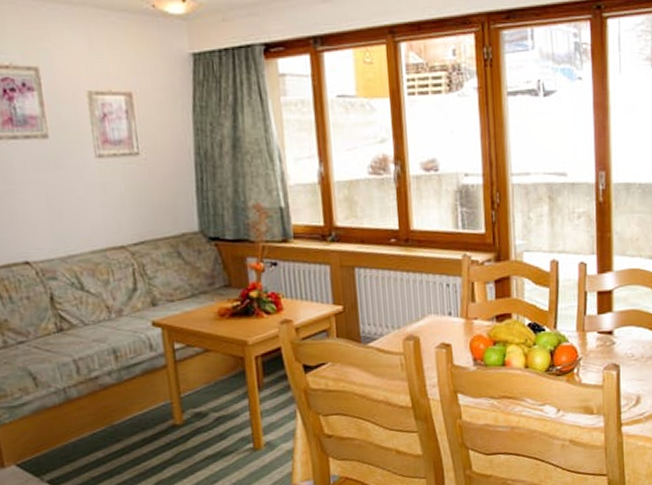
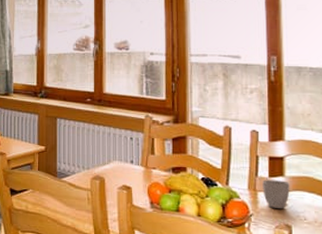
mug: none [591,316,618,348] -> present [262,180,290,209]

